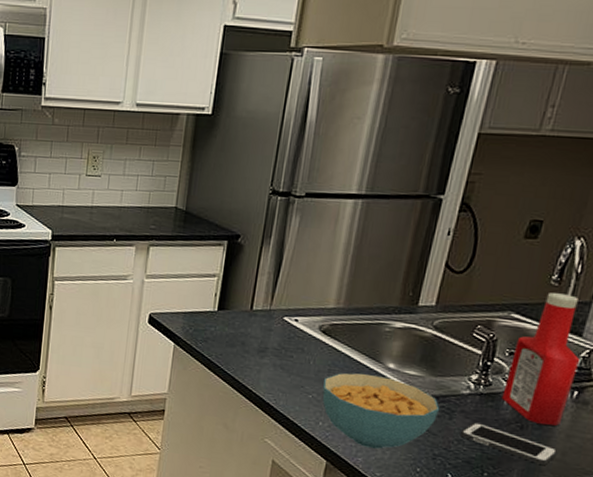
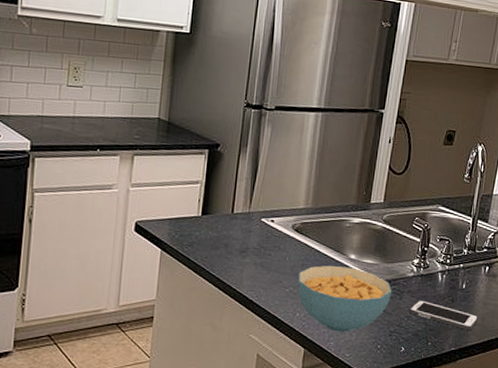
ketchup bottle: present [501,293,581,426] -> none [437,188,489,296]

